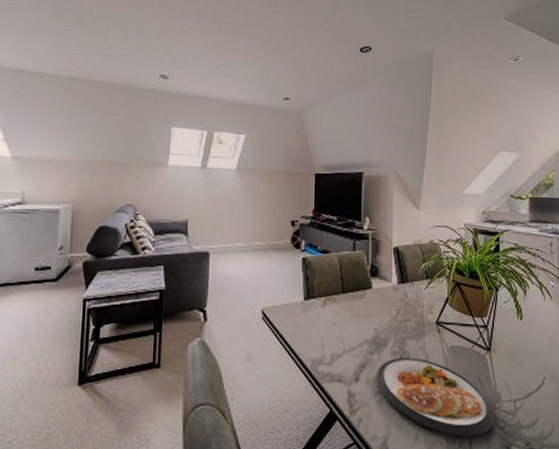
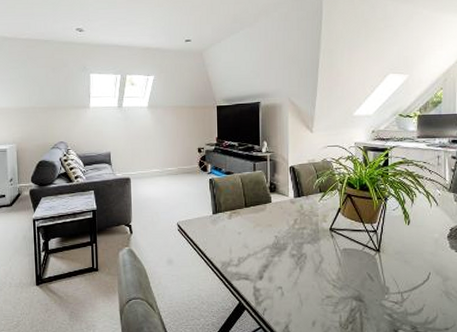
dish: present [377,358,496,438] -> none [278,259,384,323]

